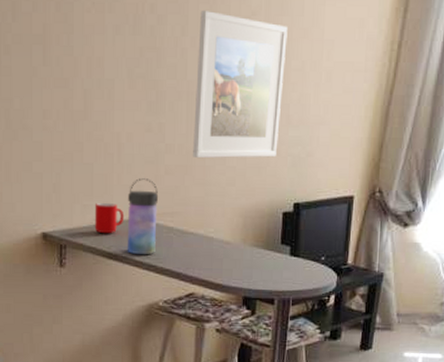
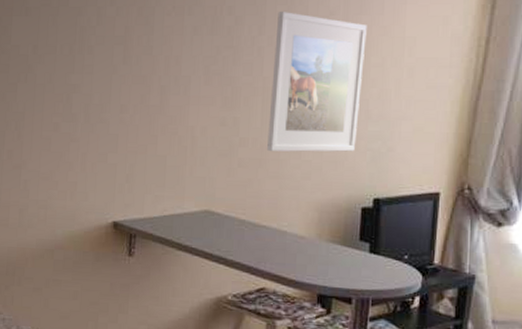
cup: present [94,202,125,234] -> none [165,193,196,225]
water bottle: present [127,178,158,255] -> none [196,171,230,247]

